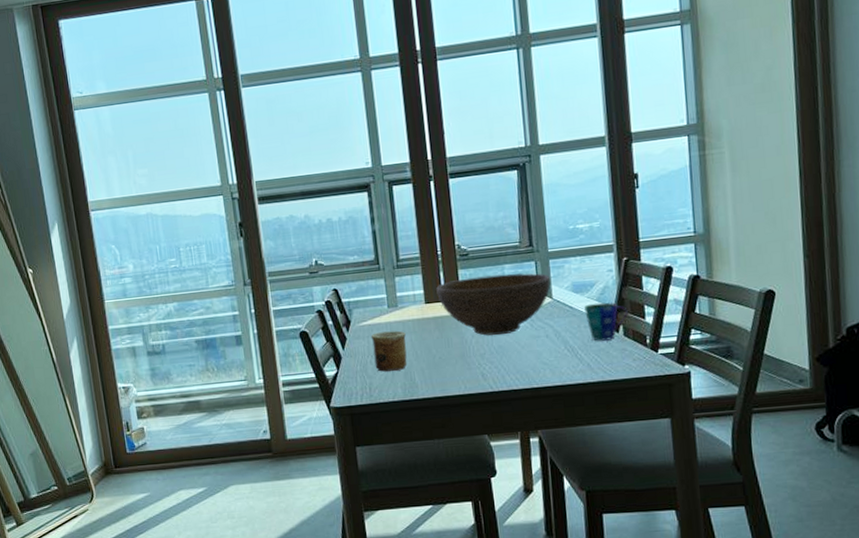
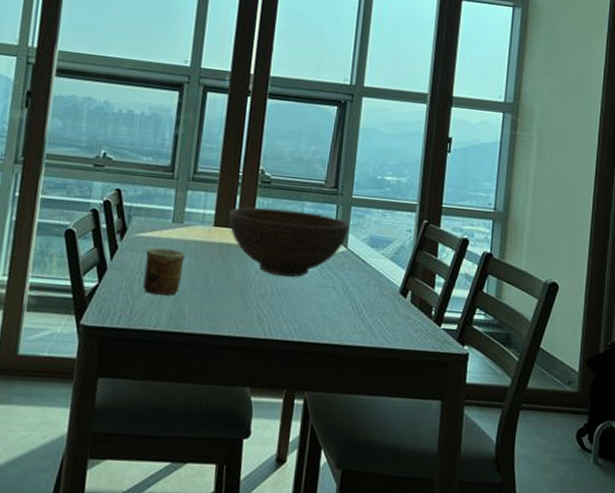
cup: present [584,302,628,341] -> none [377,261,419,305]

